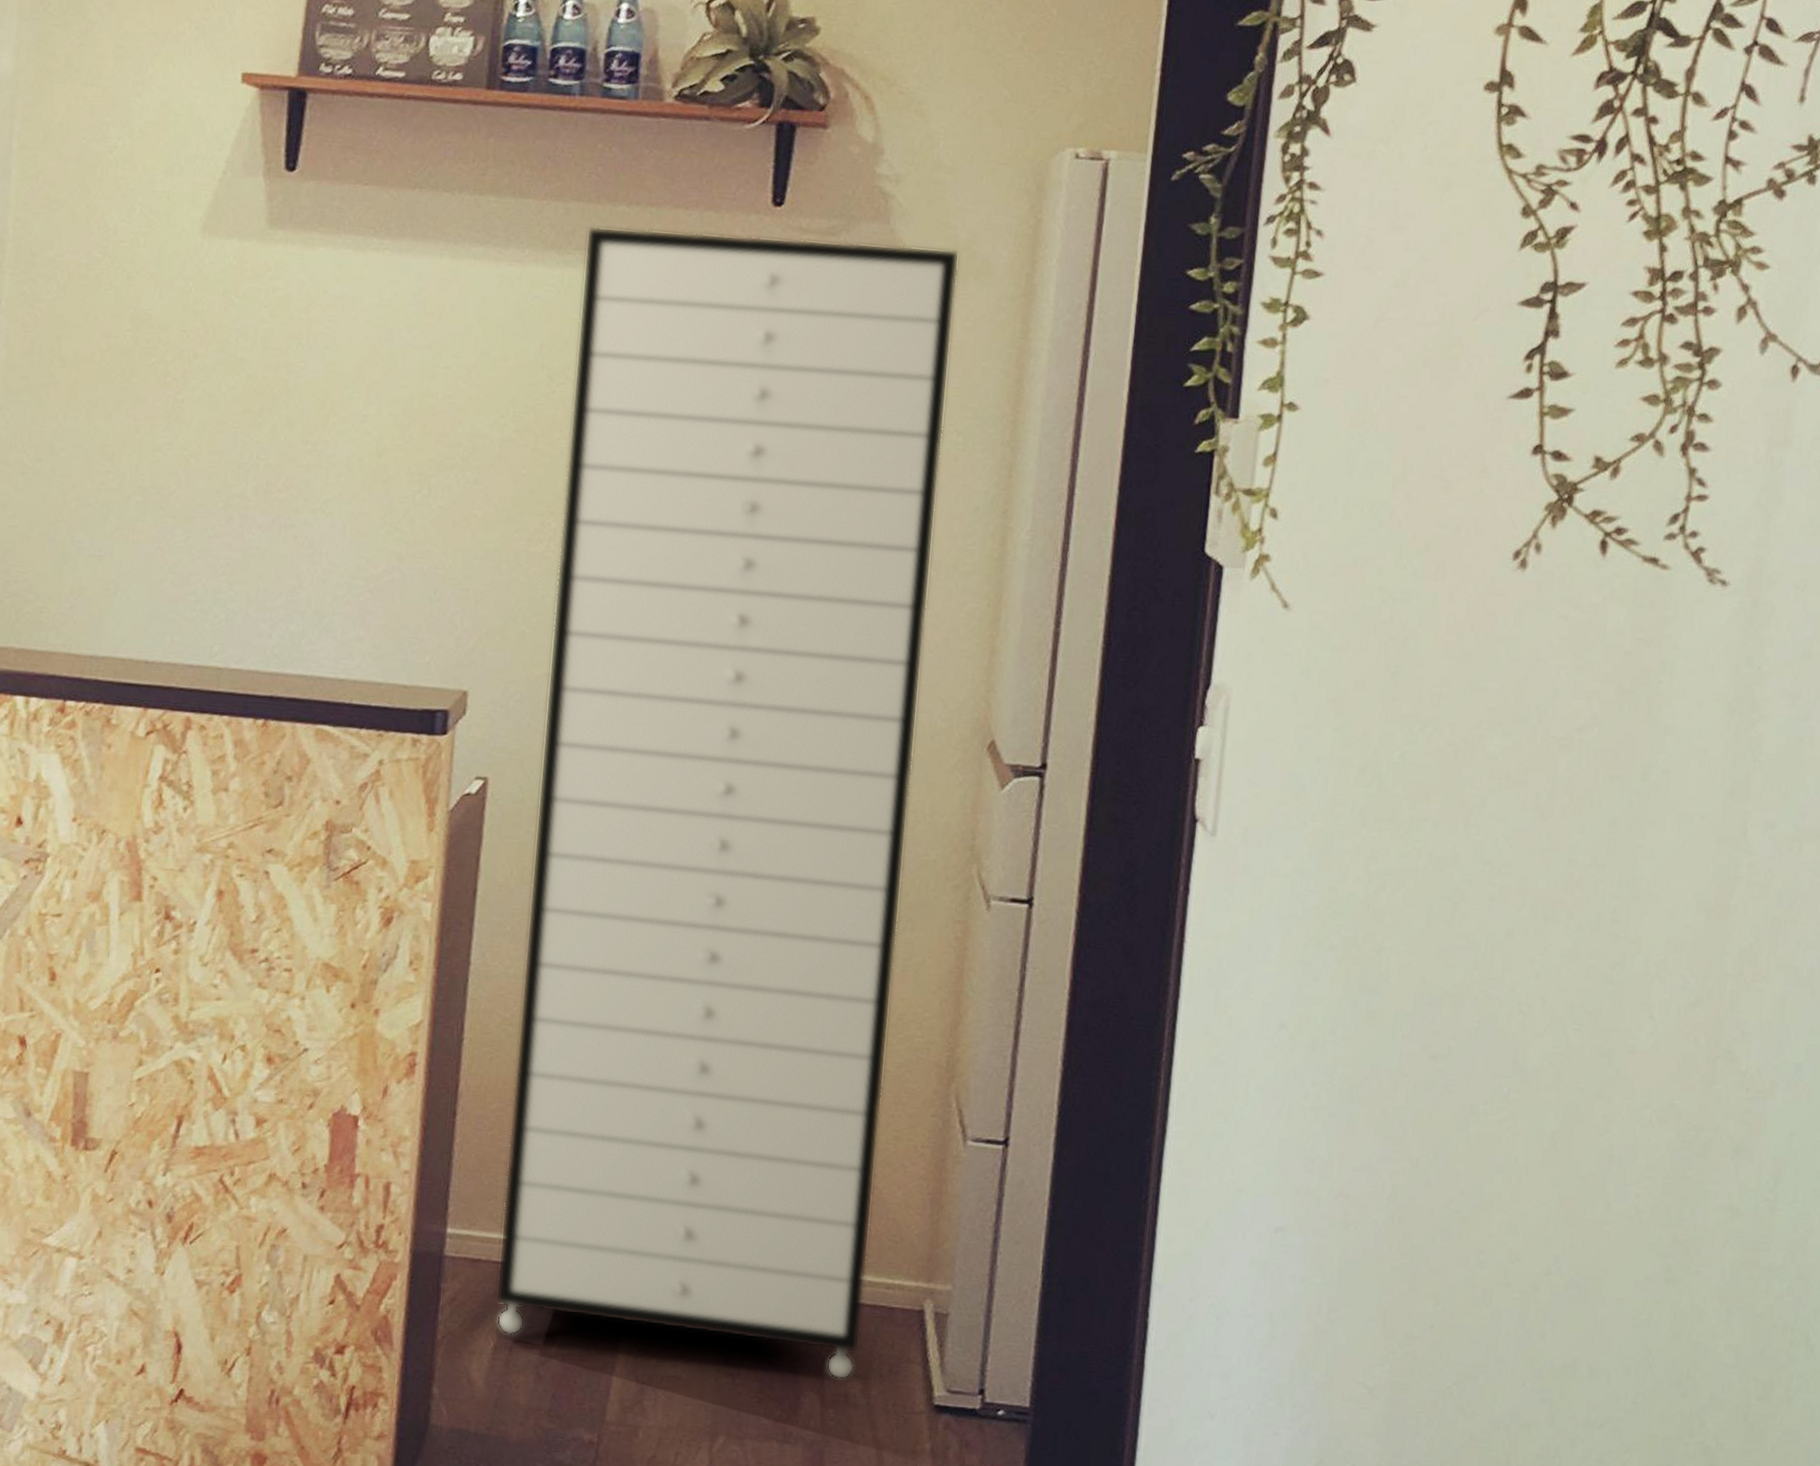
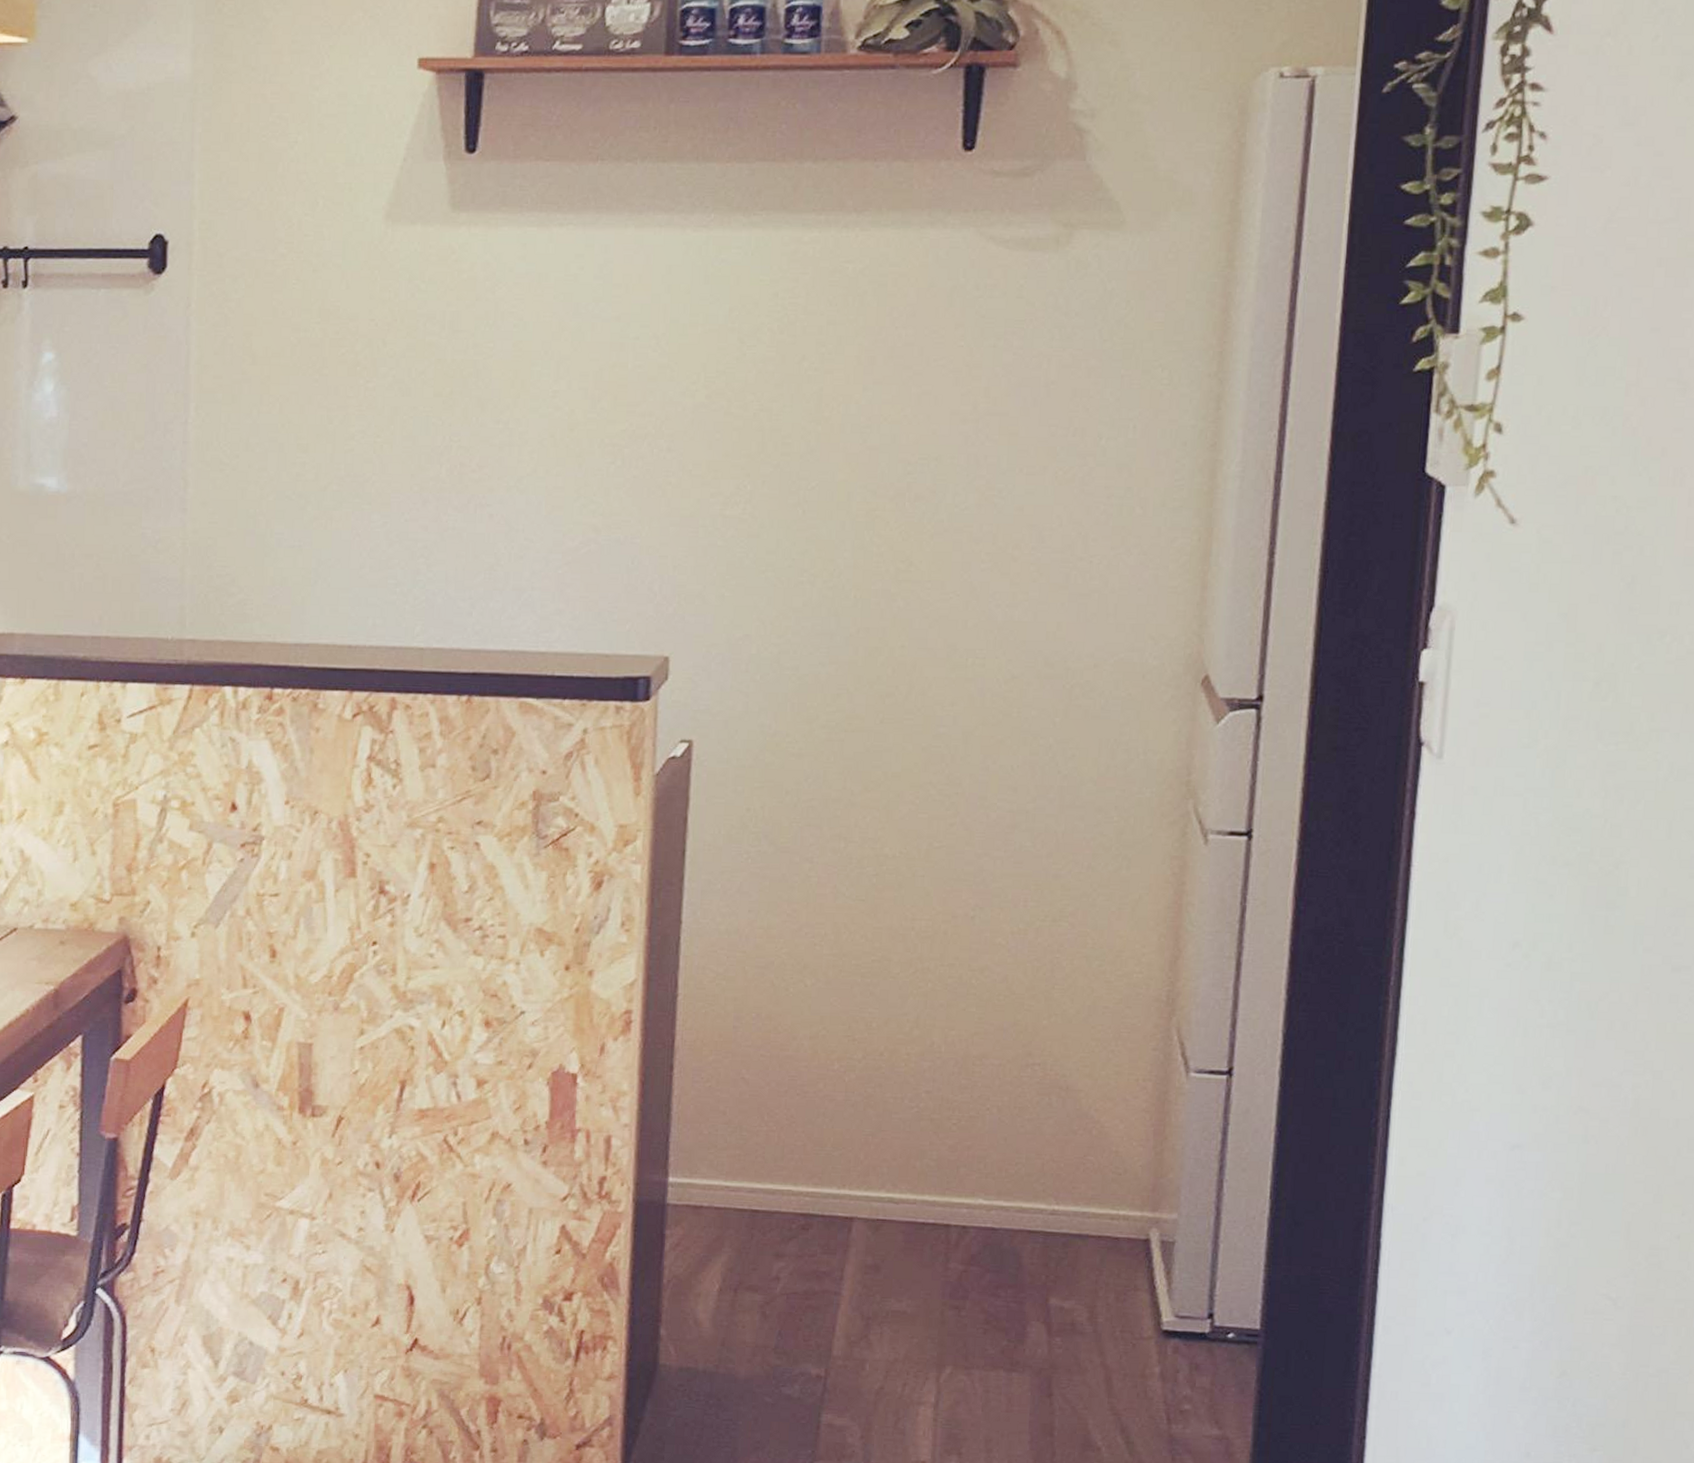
storage cabinet: present [495,226,960,1380] -> none [719,181,1160,1309]

